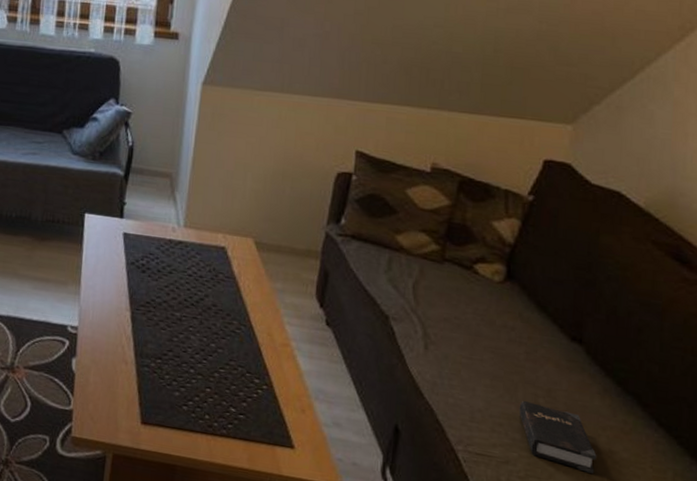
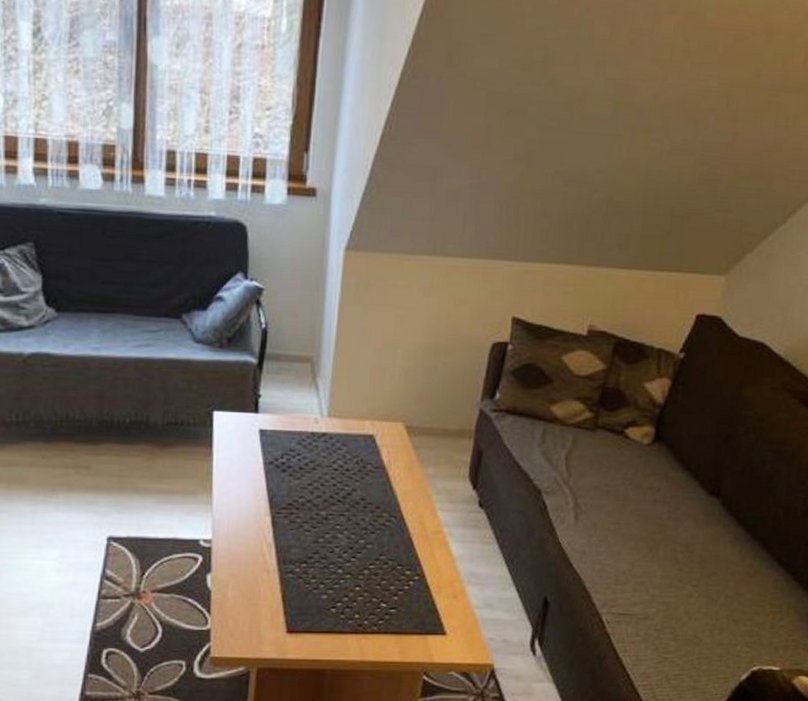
hardback book: present [519,400,597,474] -> none [659,557,725,617]

